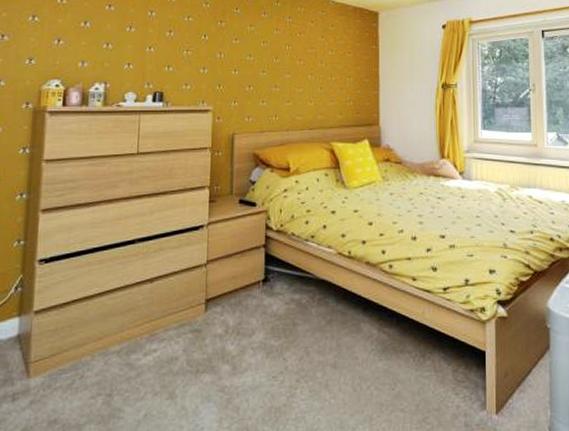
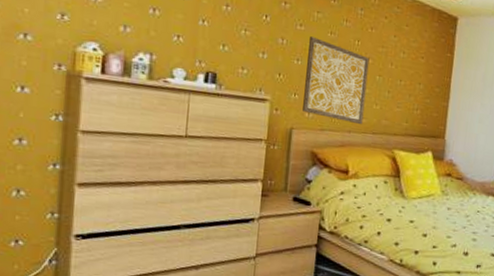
wall art: none [243,48,301,123] -> present [303,36,370,125]

